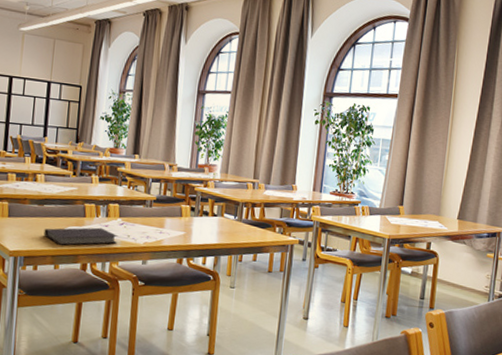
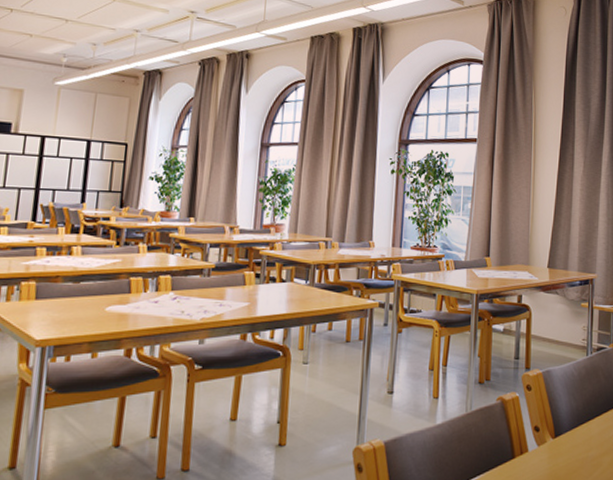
notebook: present [43,227,118,246] -> none [79,304,171,329]

